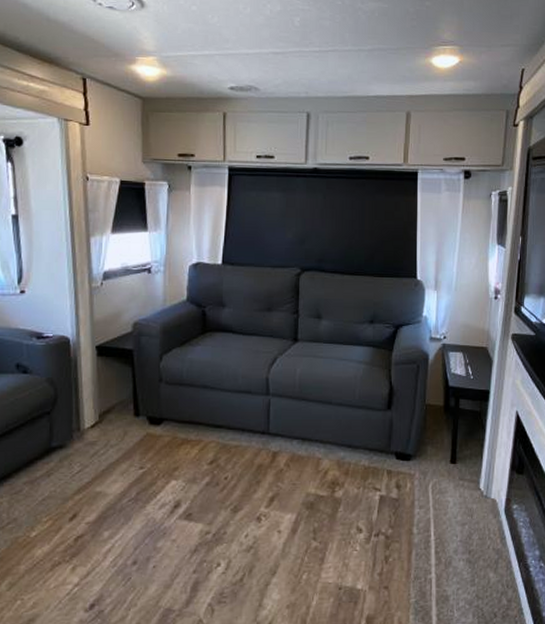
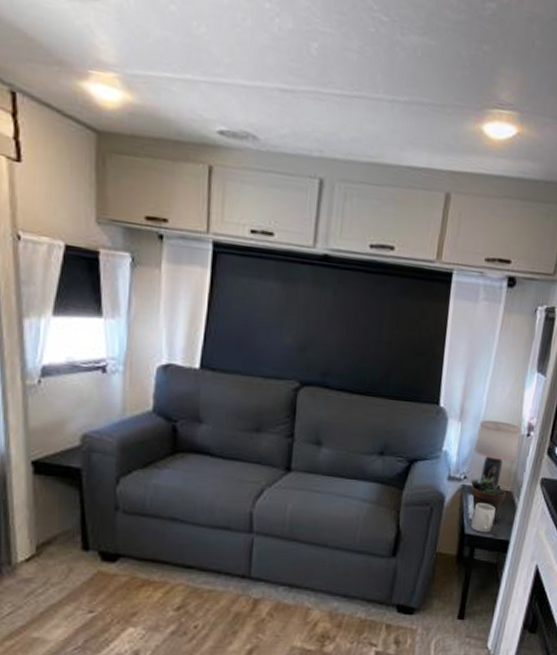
table lamp: none [449,287,489,345] -> present [473,420,521,489]
succulent plant: none [450,327,482,370] -> present [471,467,507,517]
mug: none [454,359,474,385] -> present [470,503,496,533]

